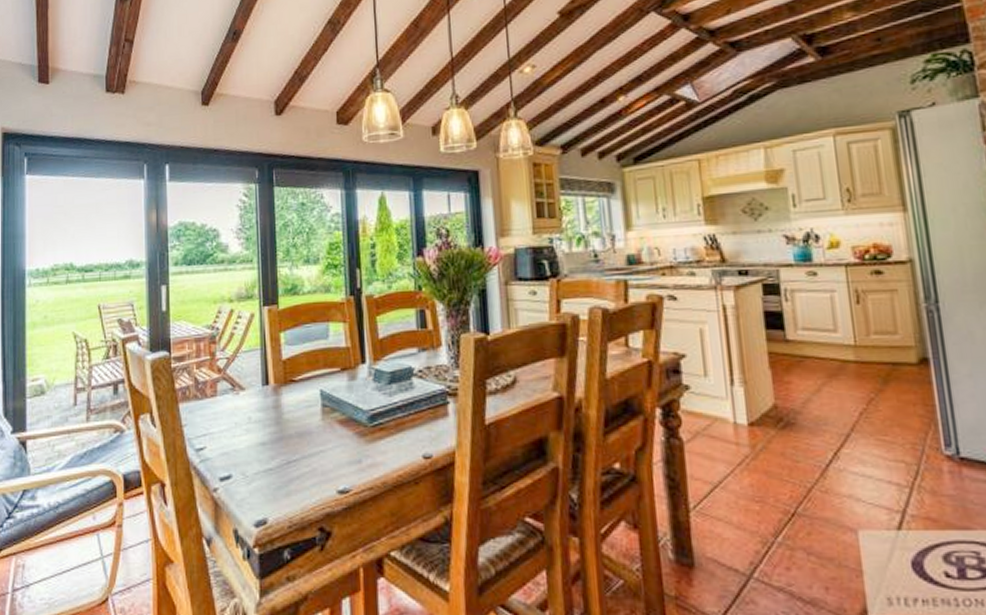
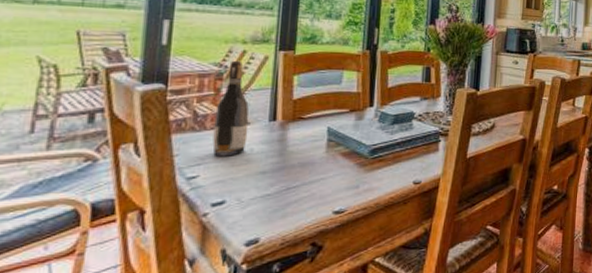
wine bottle: none [213,321,245,426] -> present [212,60,249,156]

